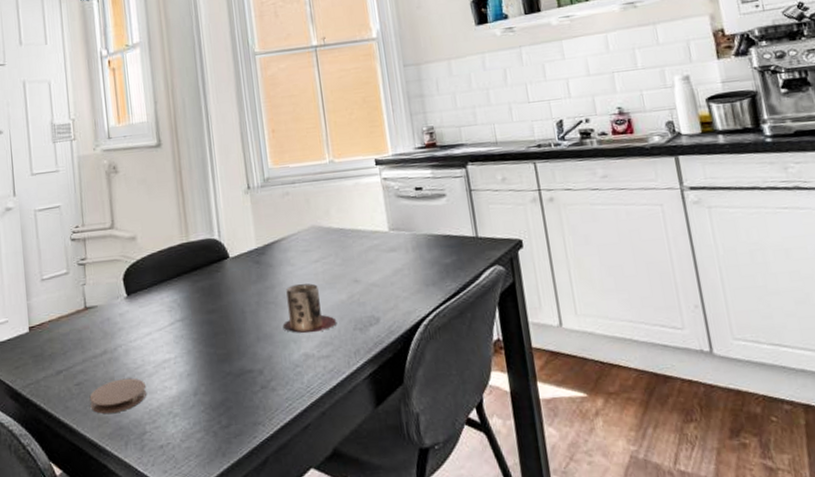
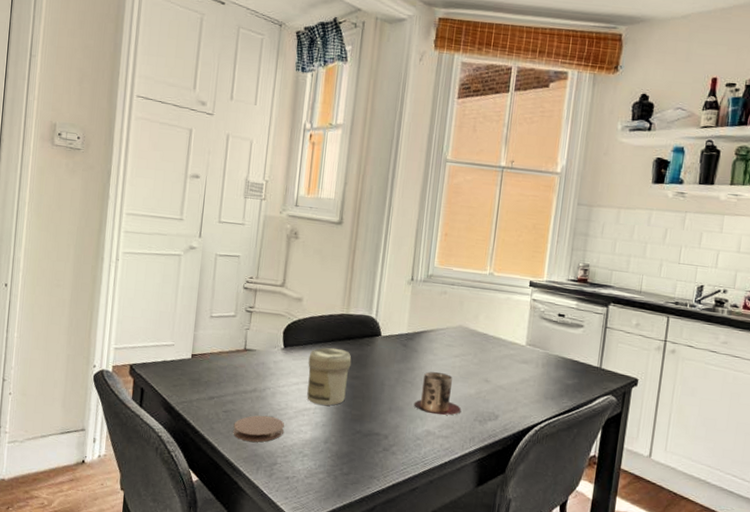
jar: none [156,282,206,352] -> present [307,347,352,406]

